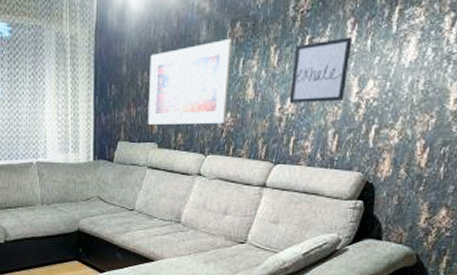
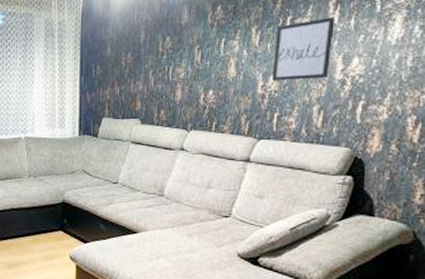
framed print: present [147,39,233,125] -> none [131,22,214,102]

